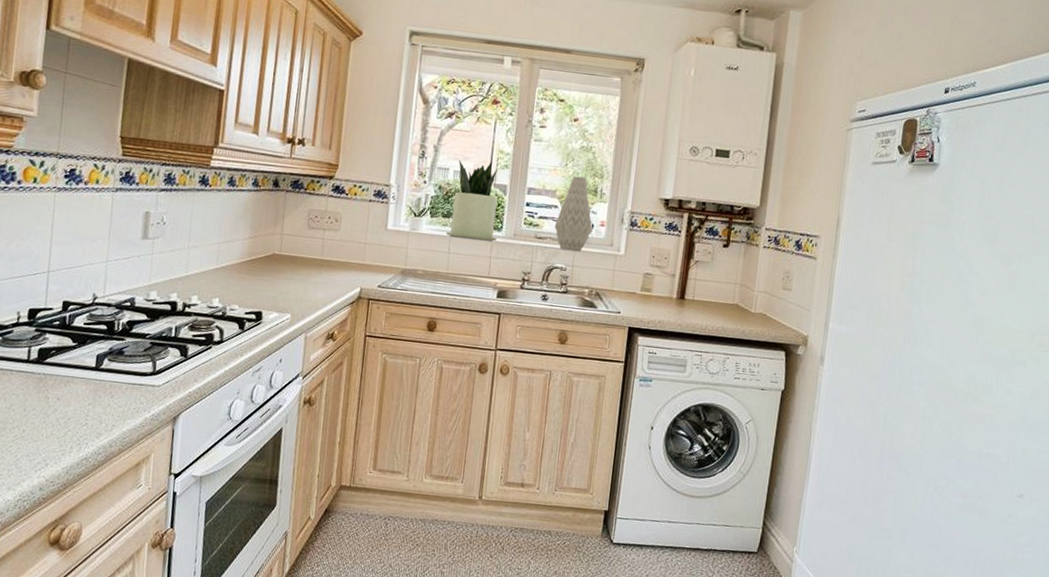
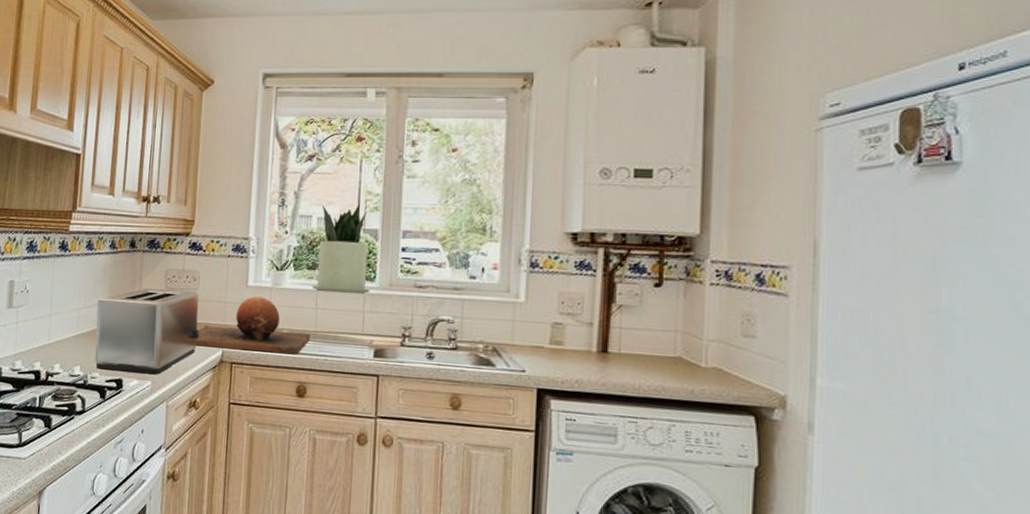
toaster: none [234,226,340,309] -> present [95,288,200,375]
chopping board: none [335,239,443,293] -> present [196,296,311,354]
vase: present [554,176,593,252] -> none [436,213,484,301]

